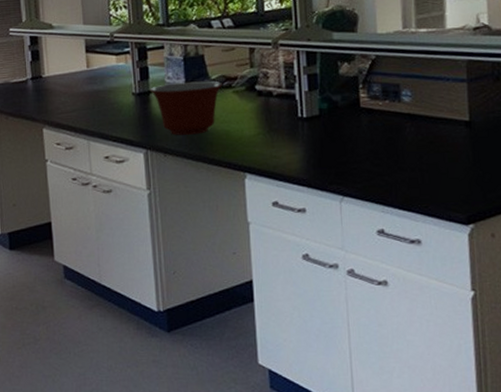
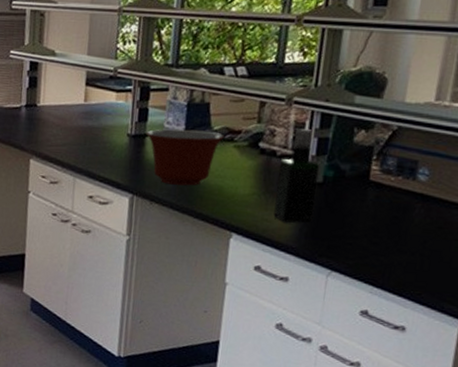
spray bottle: none [277,67,317,156] -> present [273,128,320,223]

